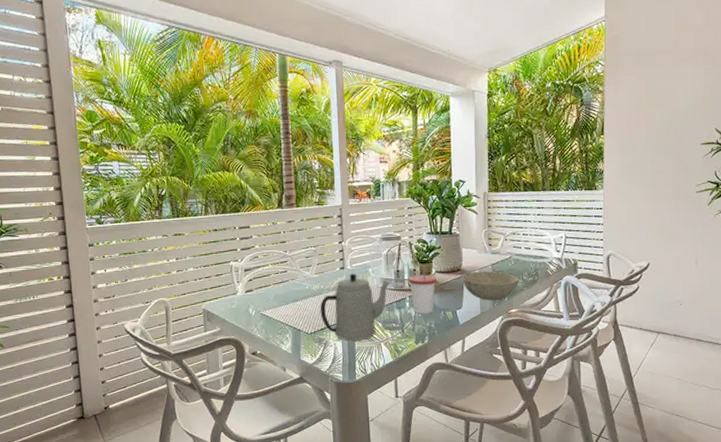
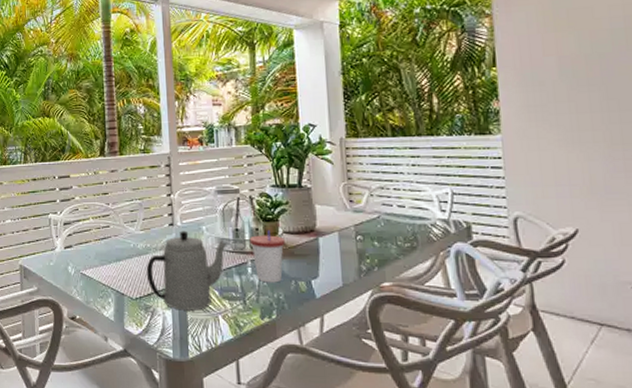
bowl: present [461,271,520,301] -> none [315,233,393,271]

